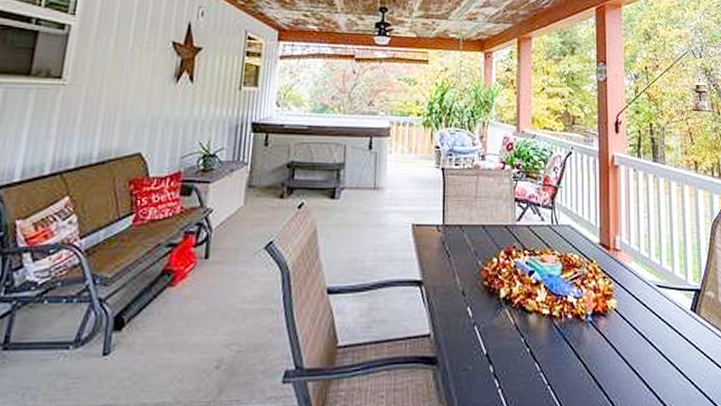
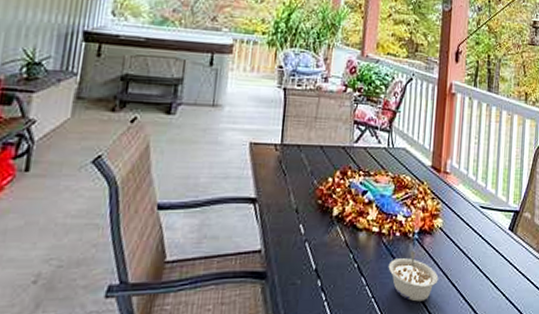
legume: none [562,334,618,390] -> present [388,251,439,302]

